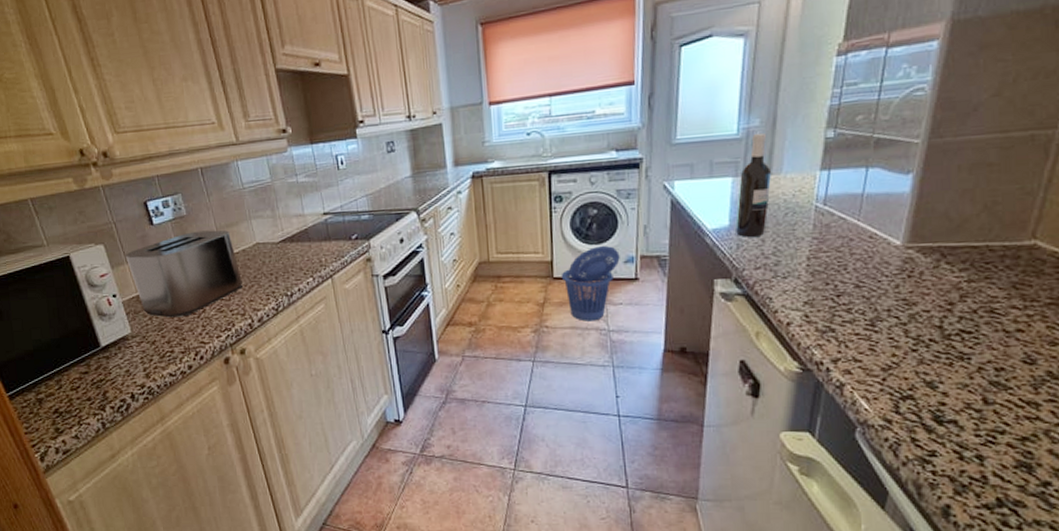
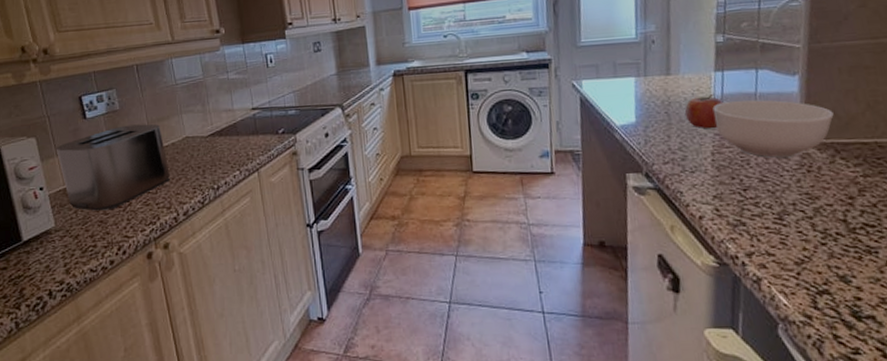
laundry basket: present [561,245,620,322] -> none [480,140,536,215]
wine bottle: present [735,132,772,237] -> none [641,37,671,133]
fruit: none [784,195,827,233] -> present [685,94,724,129]
bowl: none [813,200,945,263] -> present [712,99,834,158]

